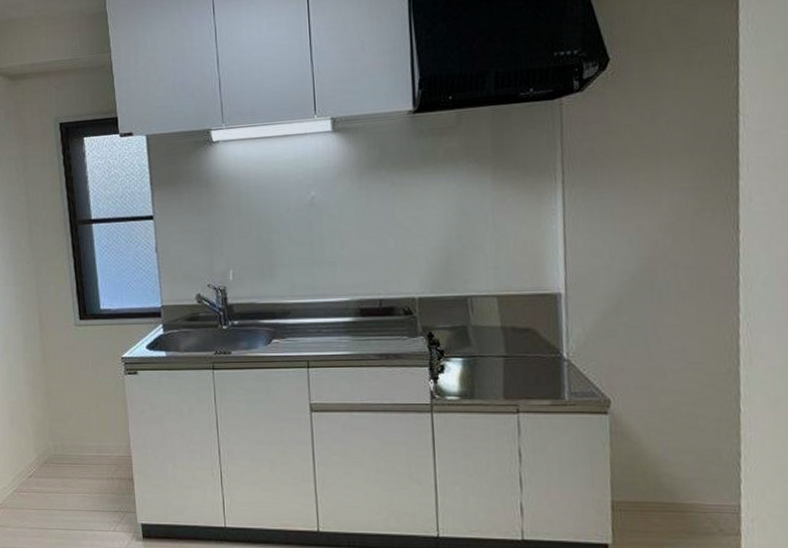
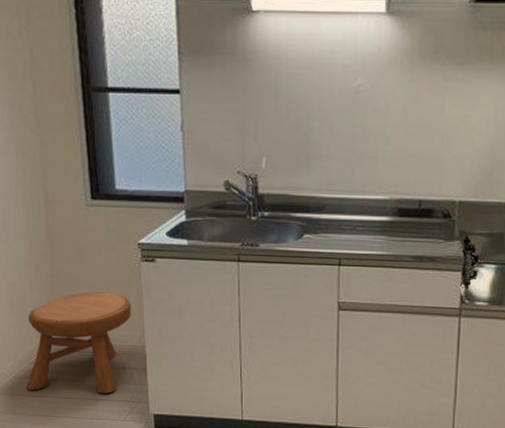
stool: none [25,405,118,505] -> present [26,292,132,394]

